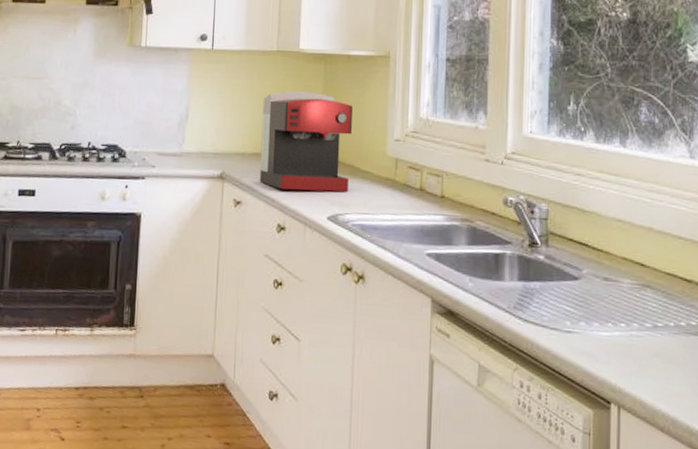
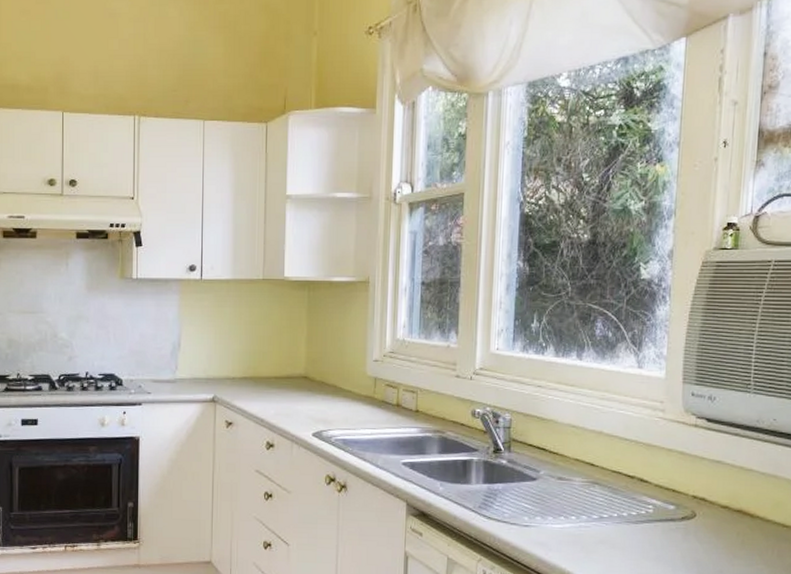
coffee maker: present [259,91,352,192] -> none [249,317,335,411]

